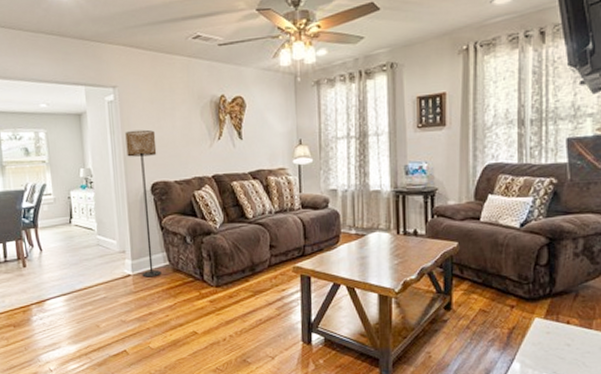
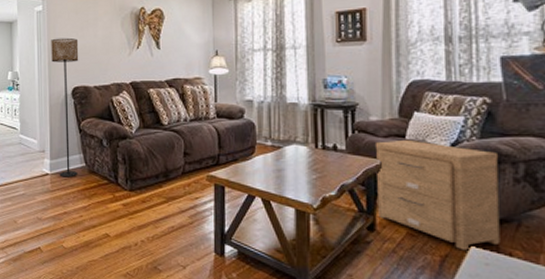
side table: none [452,221,562,322] -> present [374,139,500,251]

